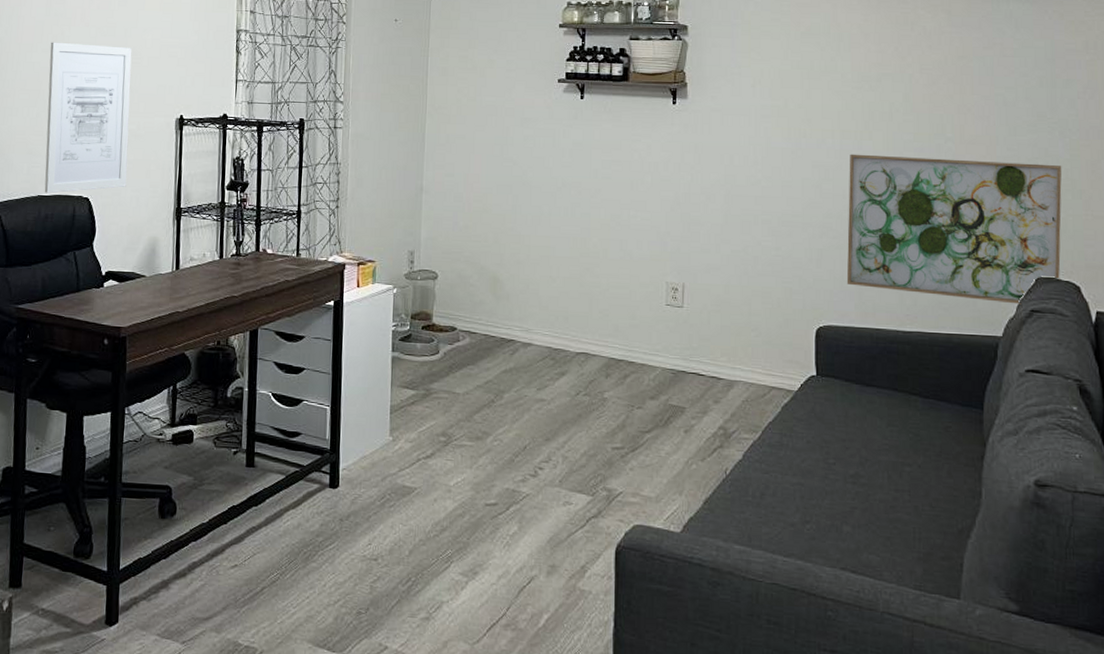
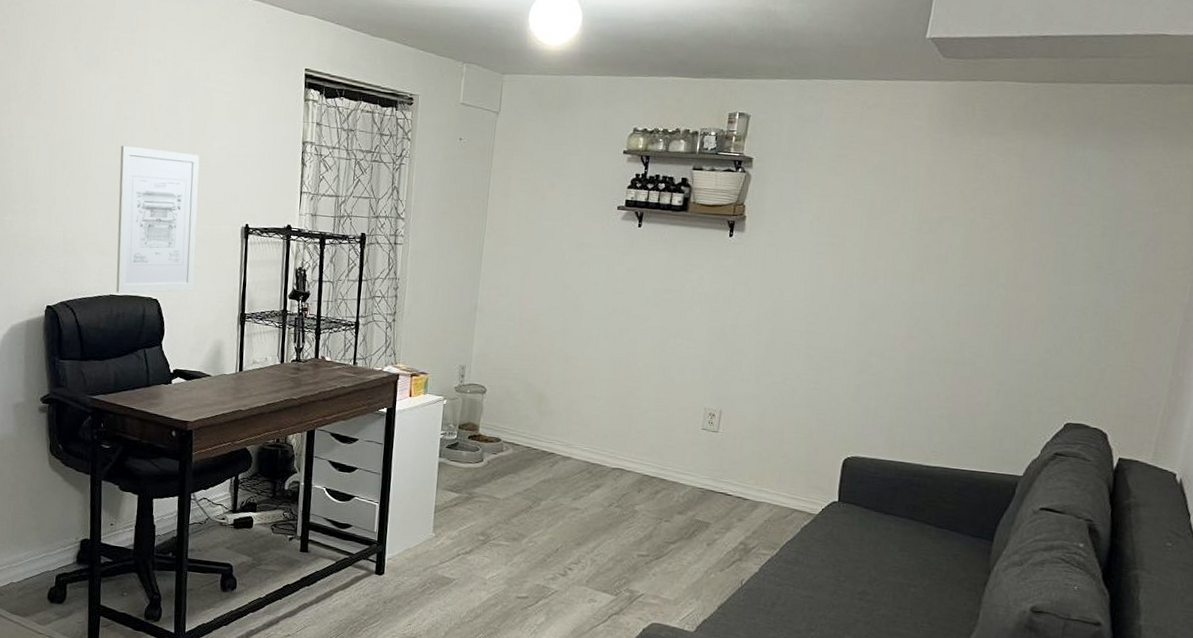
wall art: present [846,154,1062,305] -> none [879,294,1111,448]

